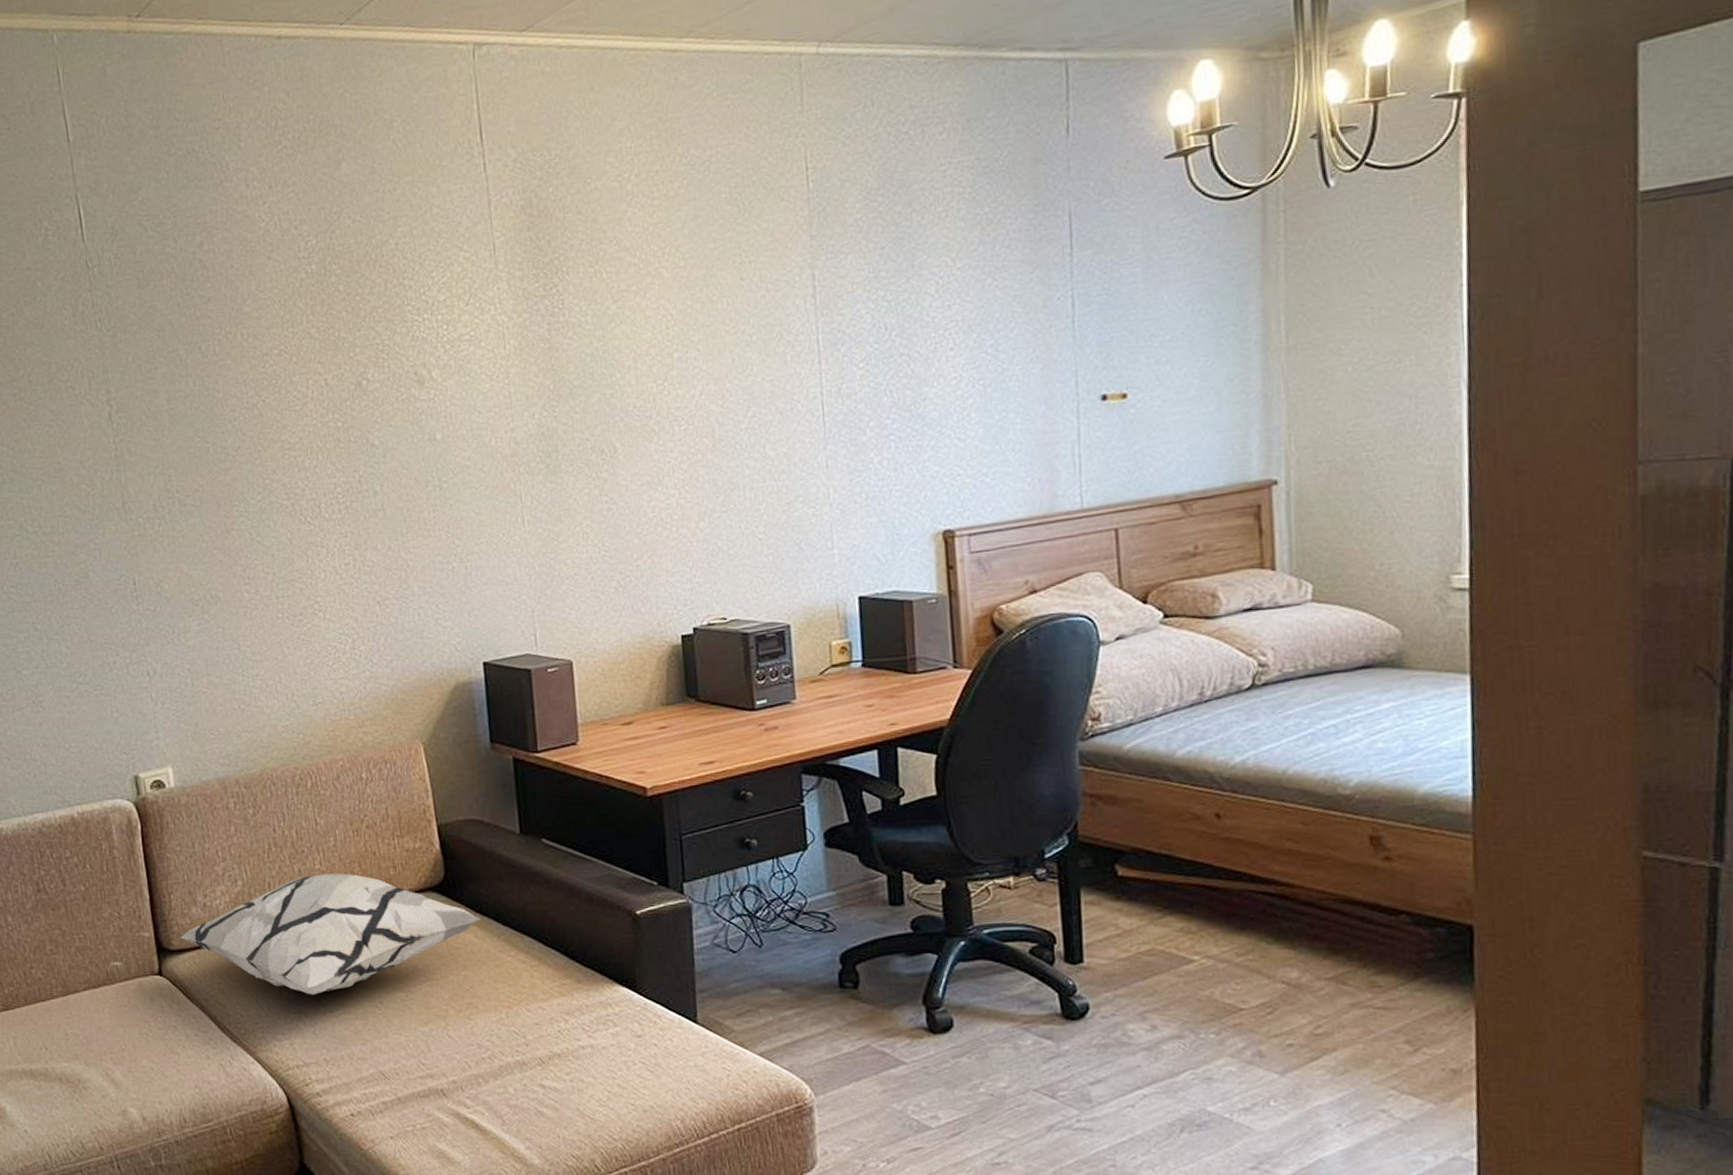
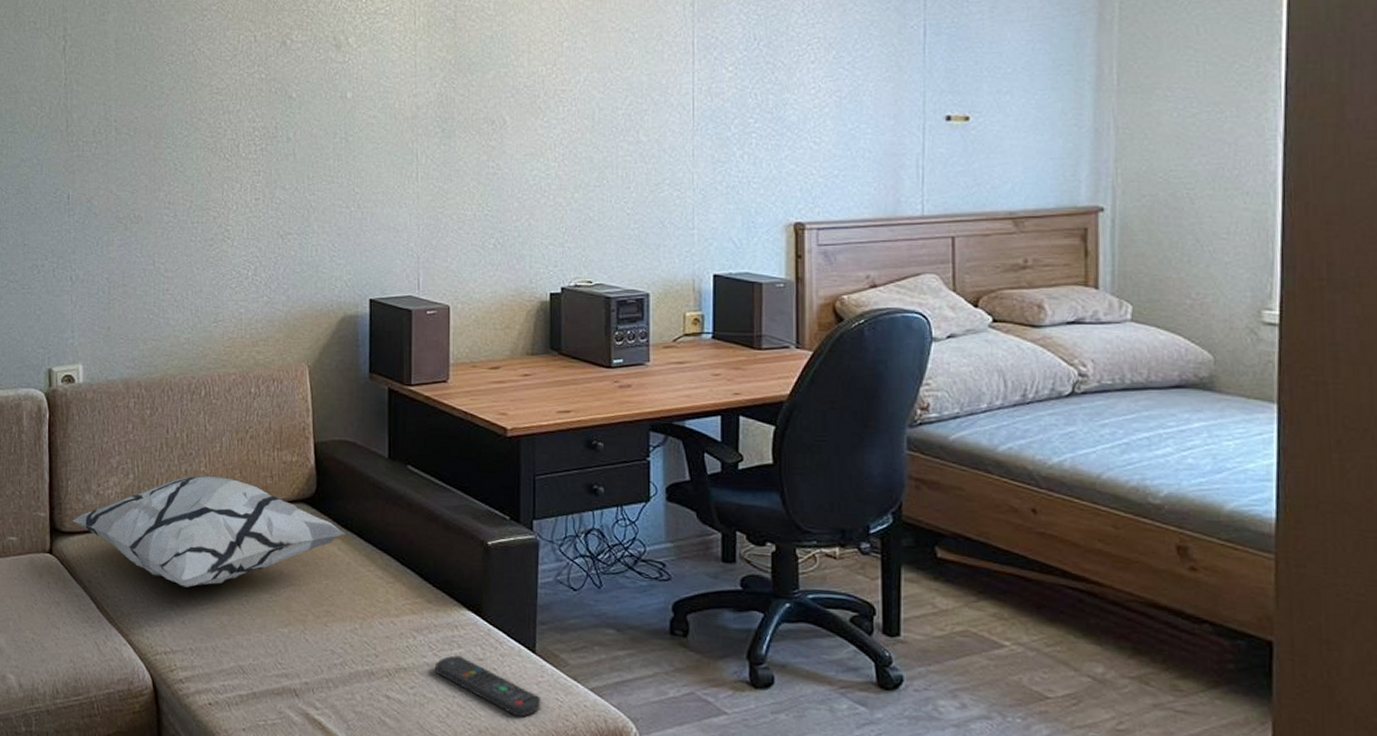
remote control: none [591,1035,708,1092] -> present [436,655,541,717]

